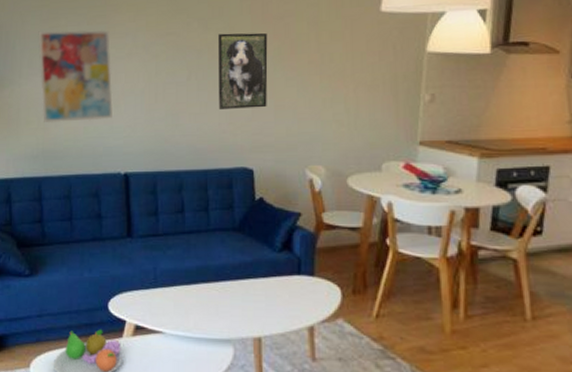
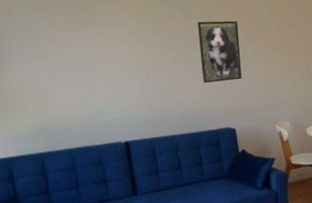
wall art: present [38,29,113,123] -> none [27,19,109,104]

